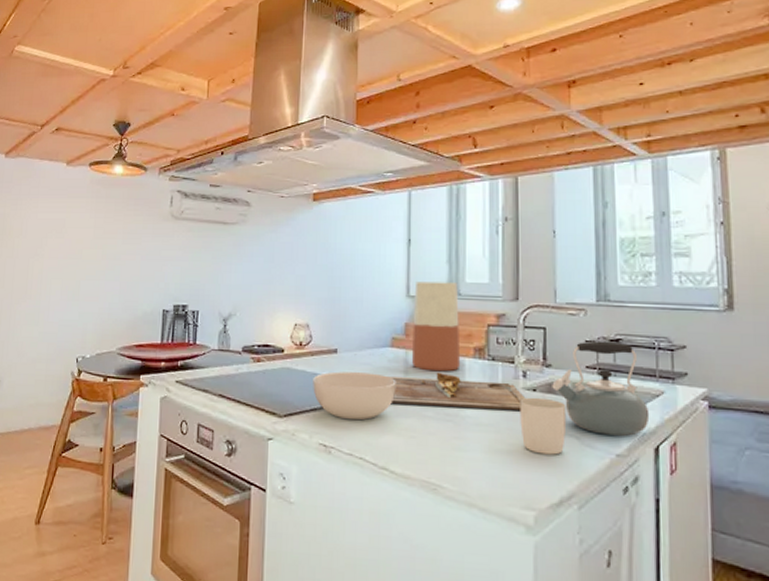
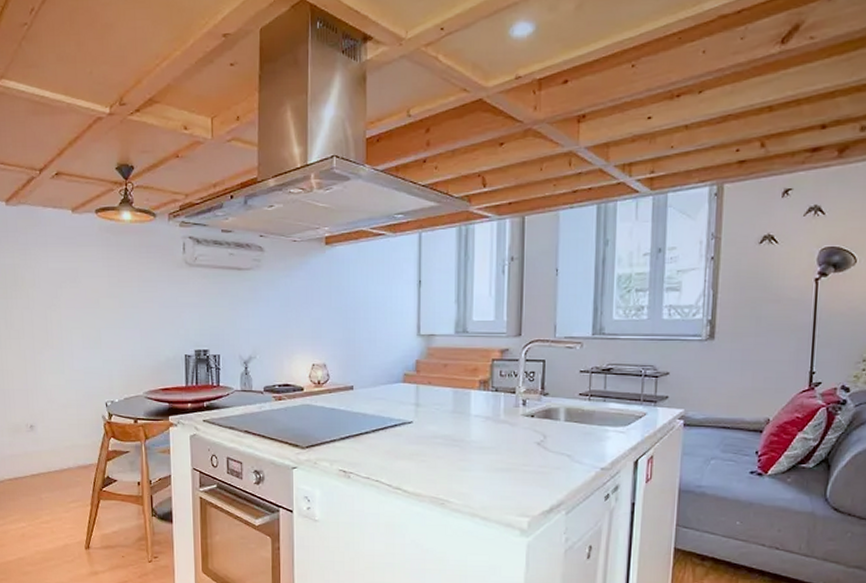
bowl: present [313,371,396,421] -> none [332,406,408,449]
cutting board: present [388,372,526,412] -> none [400,403,525,435]
vase: present [411,281,461,372] -> none [422,321,467,403]
mug: present [520,397,567,455] -> none [519,422,560,471]
kettle: present [552,342,650,437] -> none [548,372,632,453]

